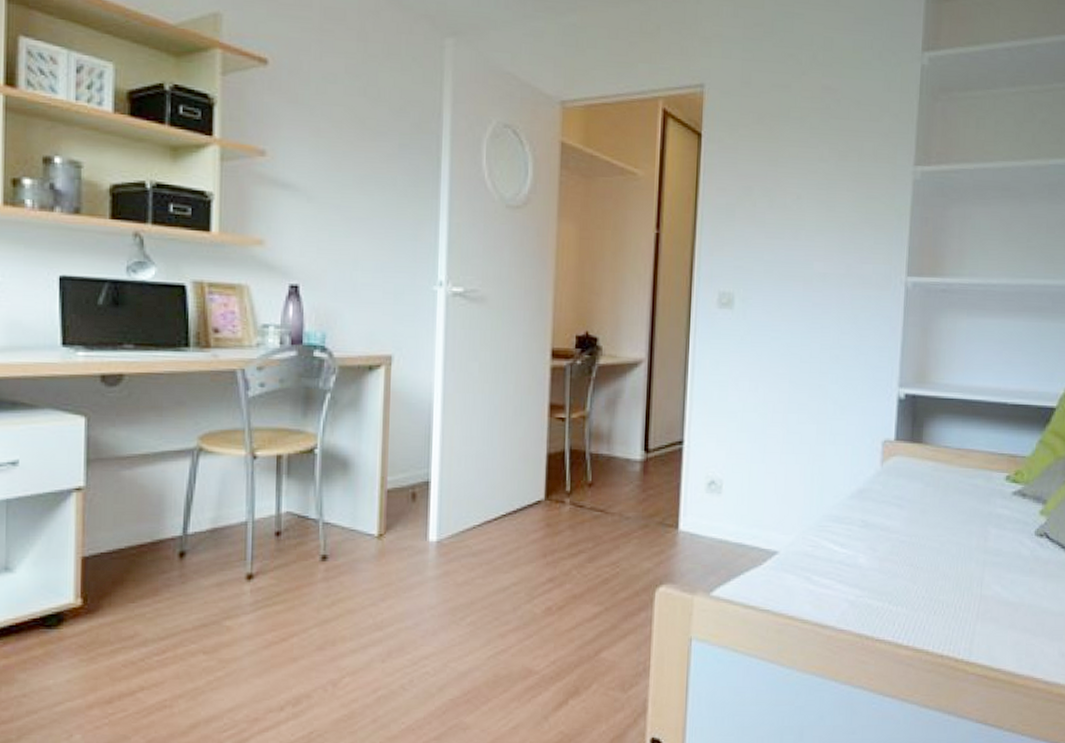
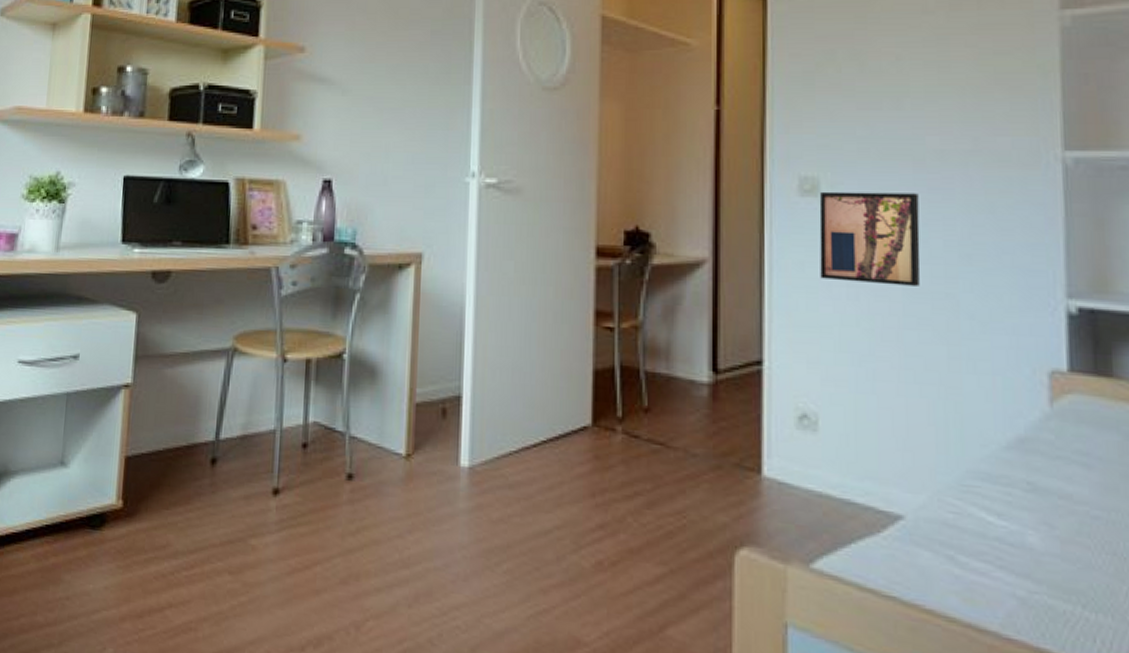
wall art: none [730,304,806,380] -> present [819,191,921,286]

